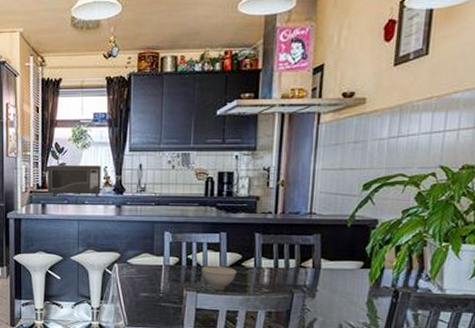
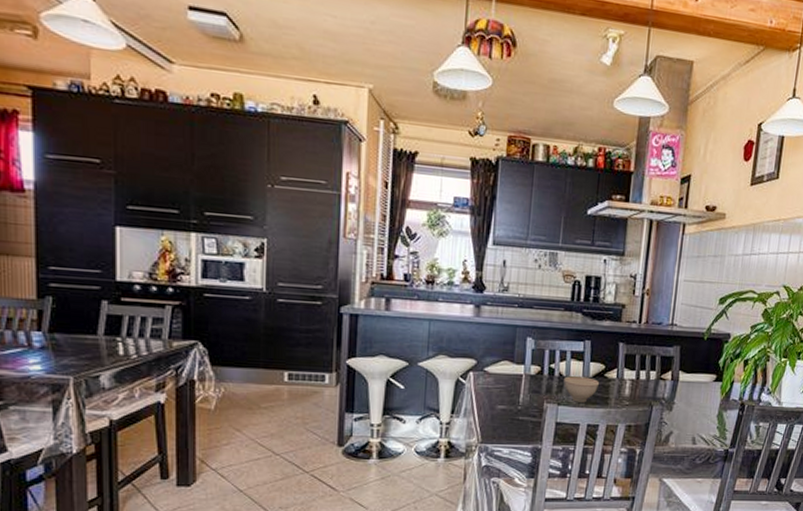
microwave: present [47,165,101,197] -> none [393,253,460,294]

